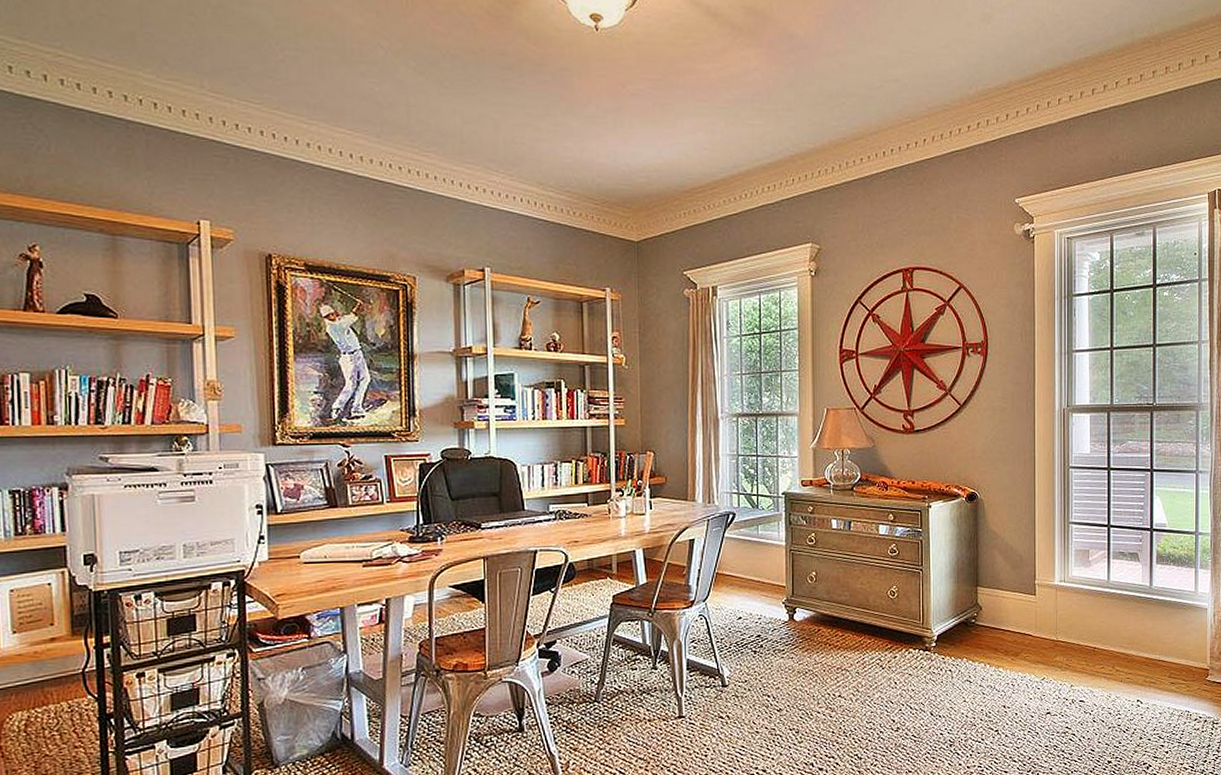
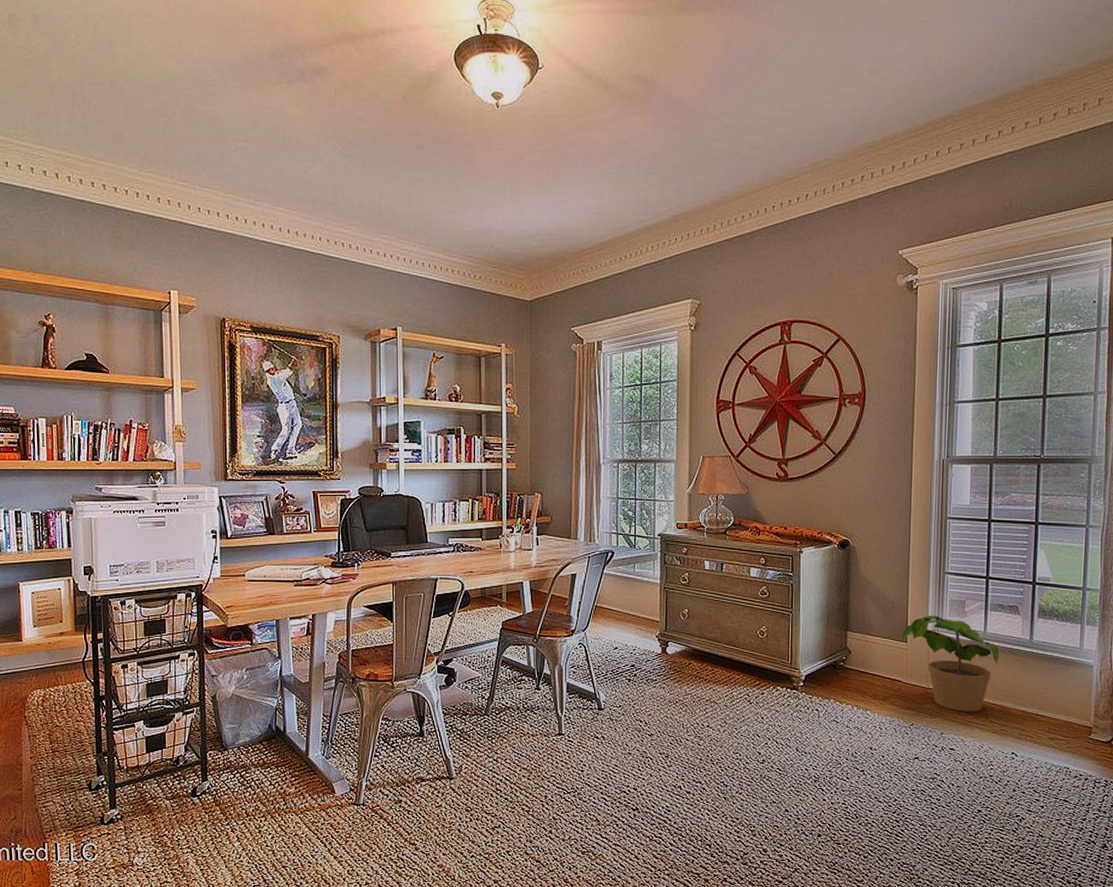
potted plant: none [1029,566,1122,663] -> present [901,615,999,712]

